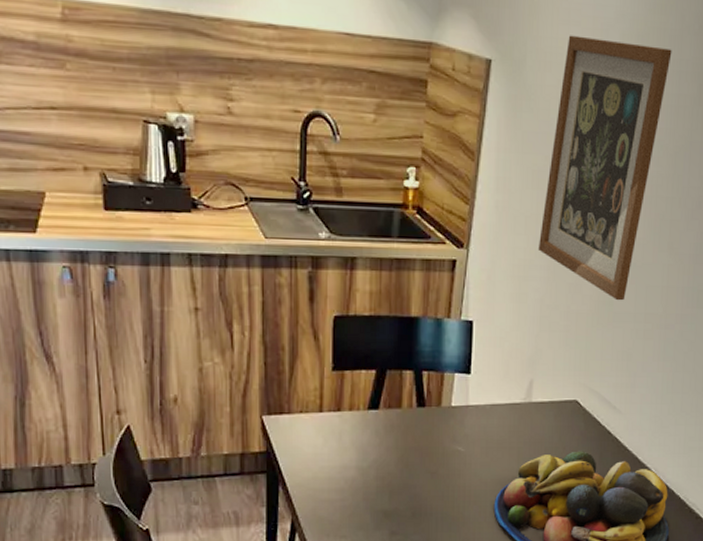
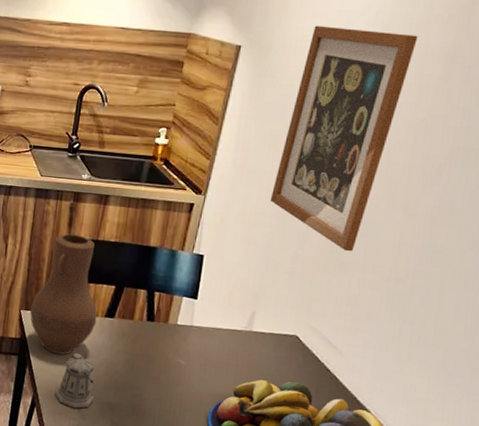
vase: none [273,311,359,463] -> present [30,234,97,355]
pepper shaker: none [319,459,367,525] -> present [55,353,95,408]

